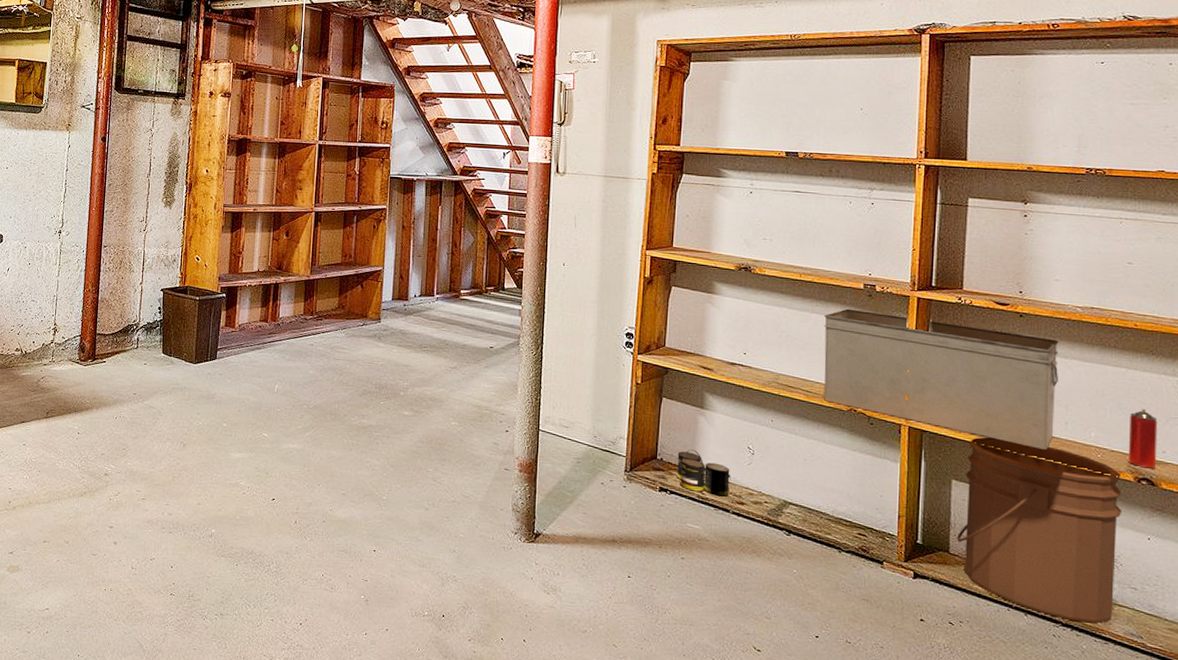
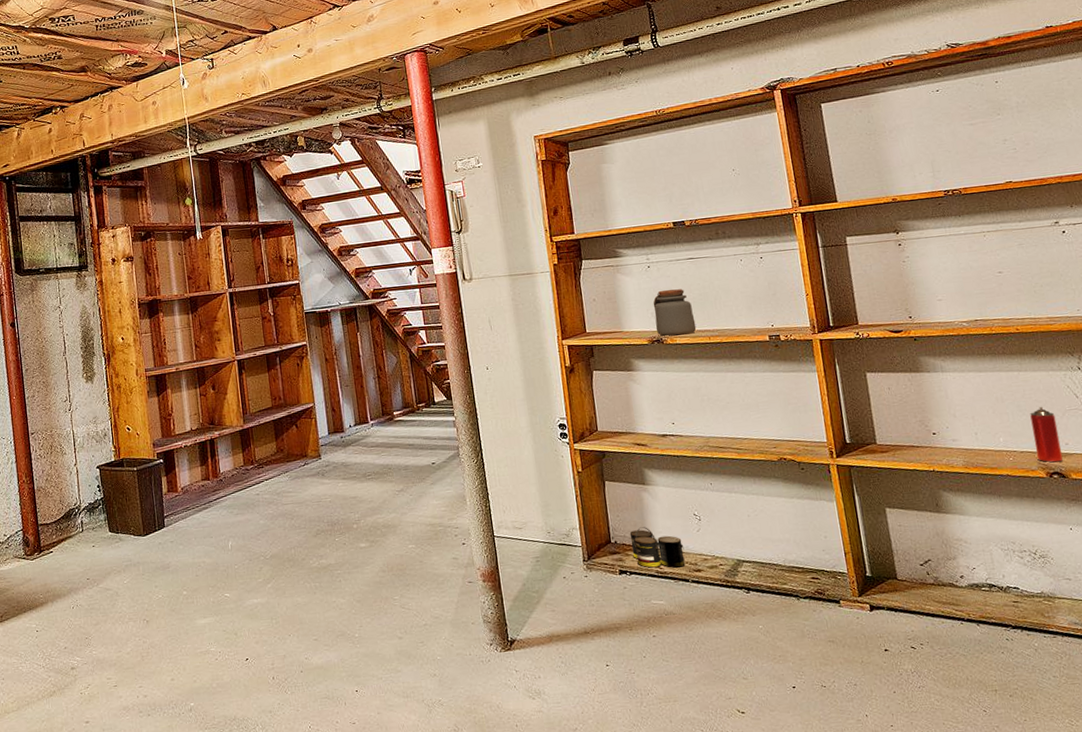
jar: none [746,218,789,268] -> present [653,289,697,336]
storage bin: present [824,308,1059,450] -> none [739,356,968,463]
bucket: present [956,437,1122,624] -> none [893,458,1055,622]

